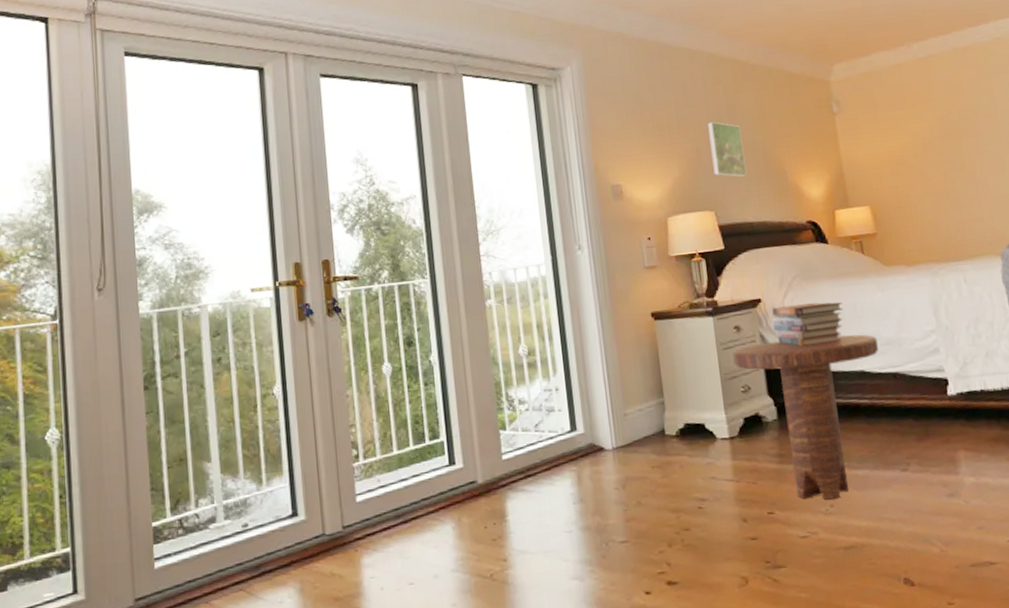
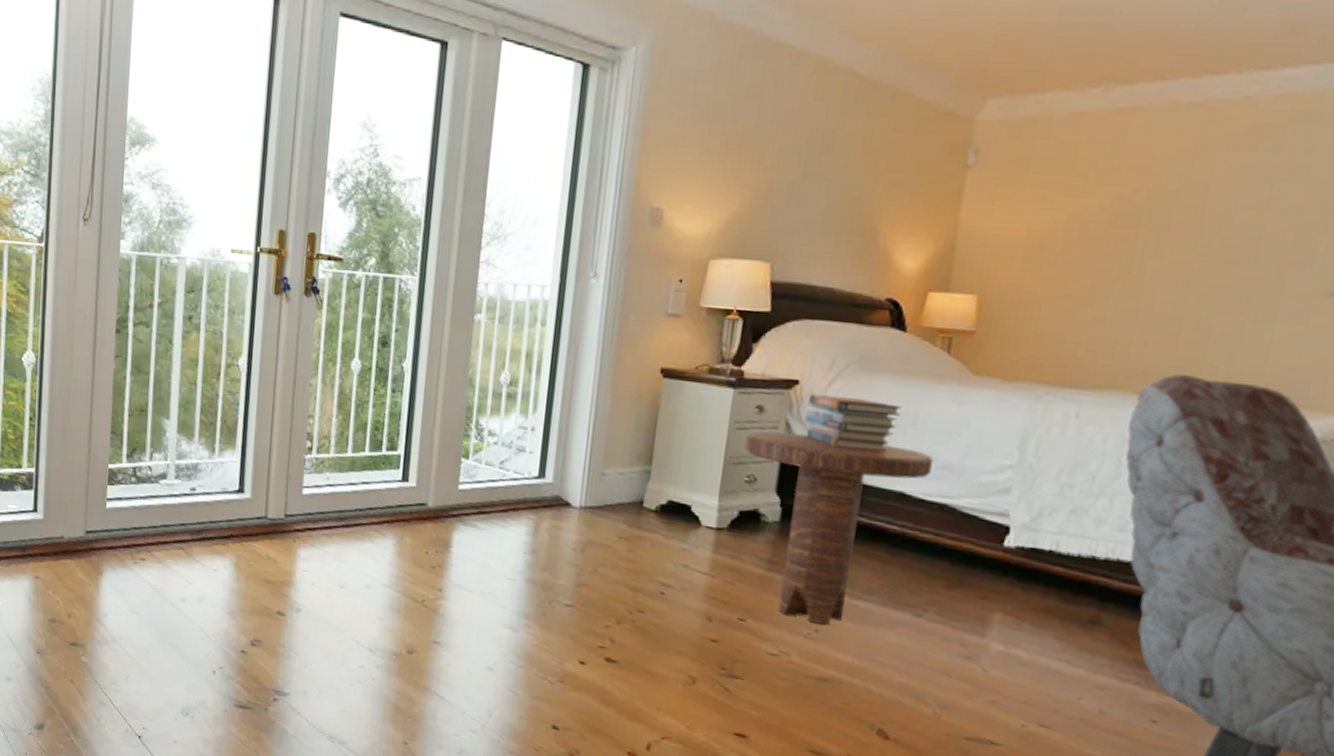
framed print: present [707,121,747,178] -> none [783,149,834,228]

